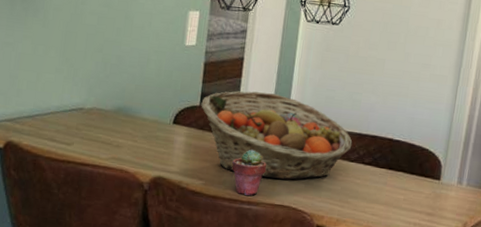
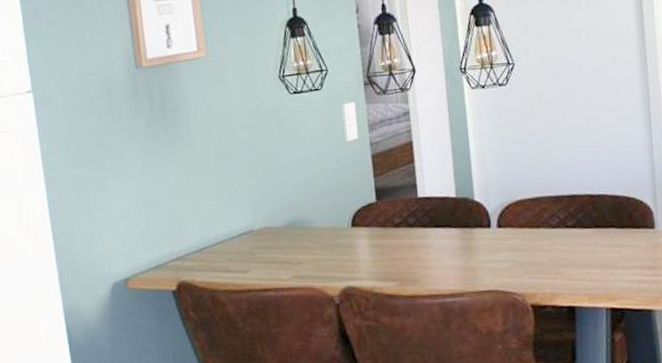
fruit basket: present [201,91,353,180] -> none [377,172,550,265]
potted succulent: present [232,149,266,196] -> none [424,237,462,288]

